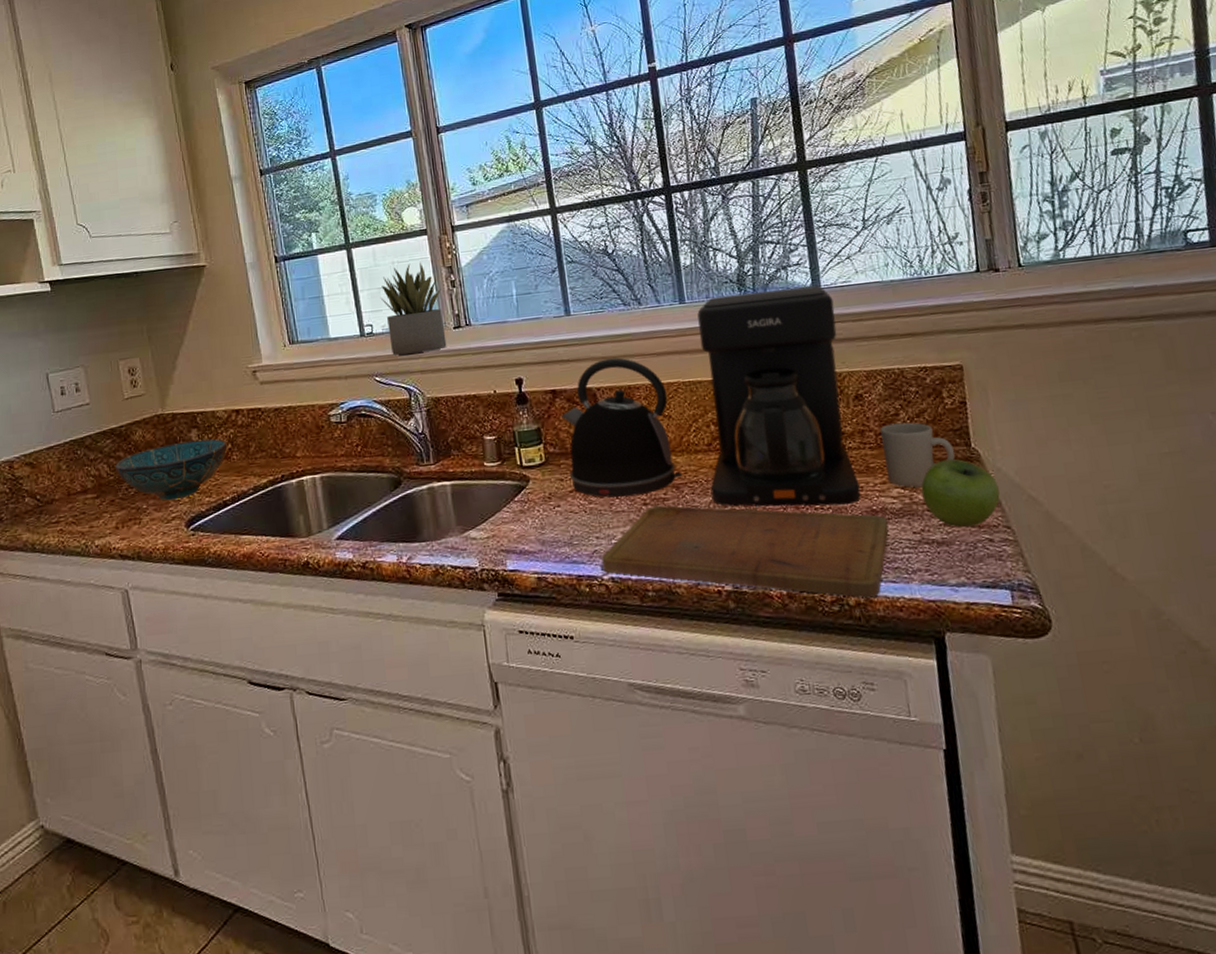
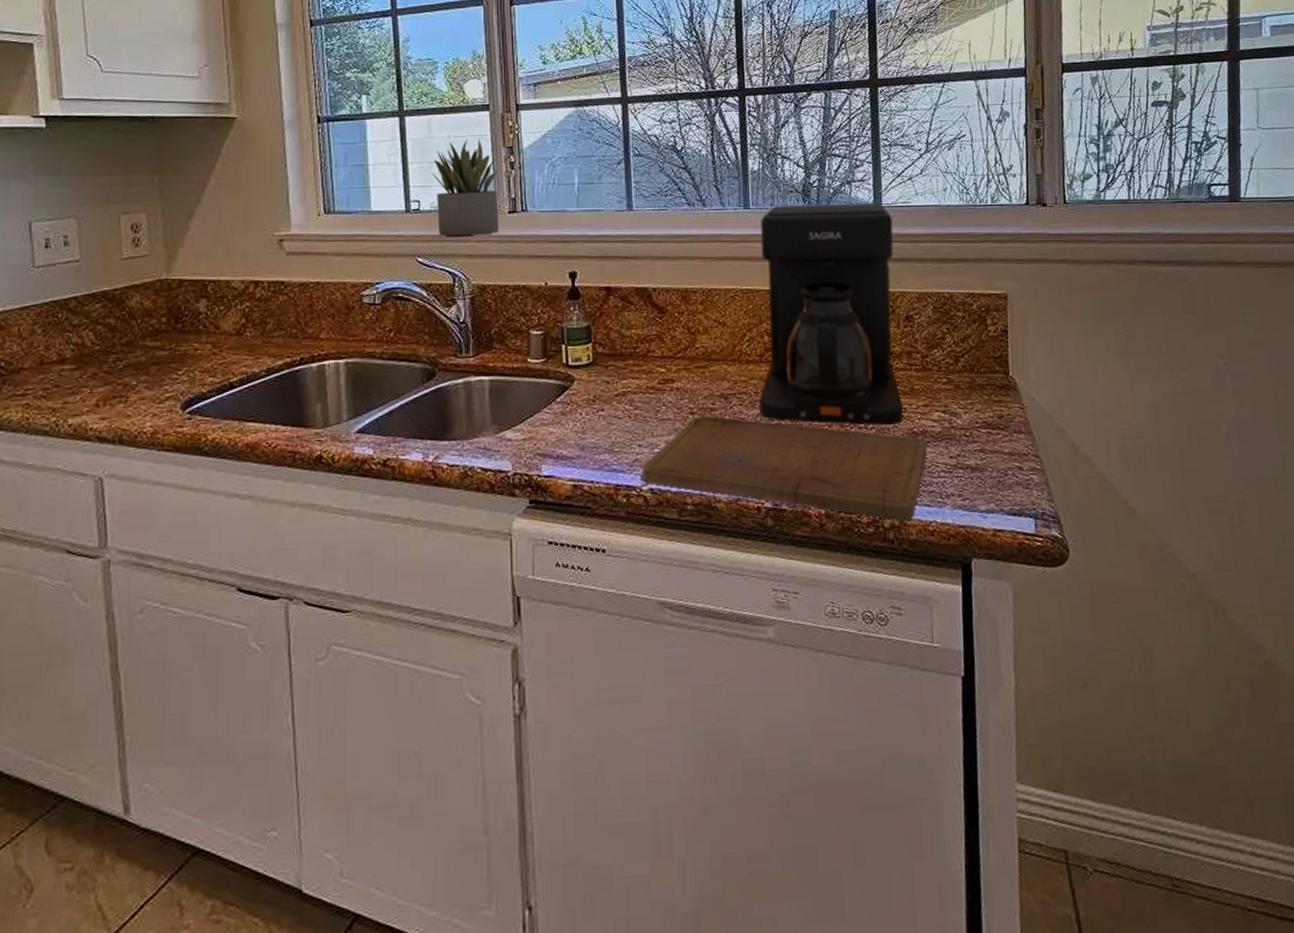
bowl: present [115,439,228,501] -> none [103,311,241,378]
kettle: present [561,357,683,498] -> none [614,258,732,405]
mug: present [880,422,956,488] -> none [927,346,994,412]
fruit: present [921,458,1000,527] -> none [960,385,1032,454]

